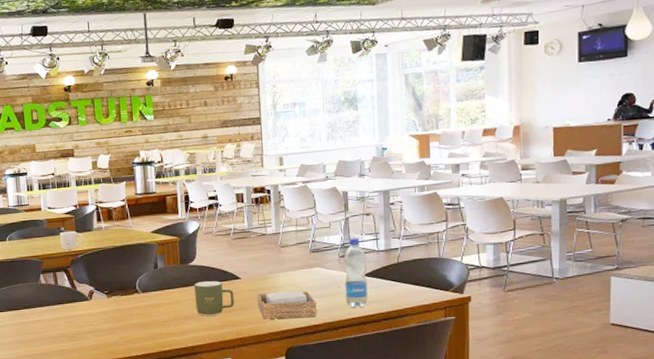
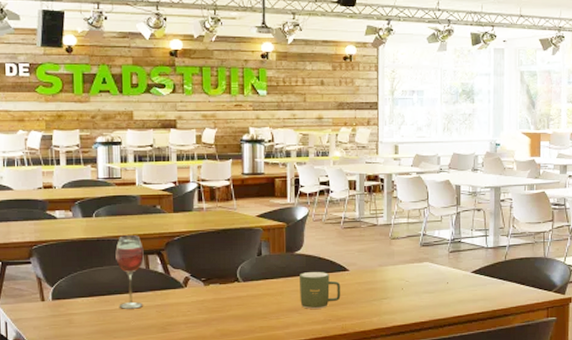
wineglass: none [27,255,54,321] -> present [115,235,144,309]
mug: present [59,230,83,250] -> none [154,209,181,231]
napkin holder: present [257,290,317,319] -> none [364,285,424,315]
bottle: present [343,238,368,308] -> none [453,233,475,306]

